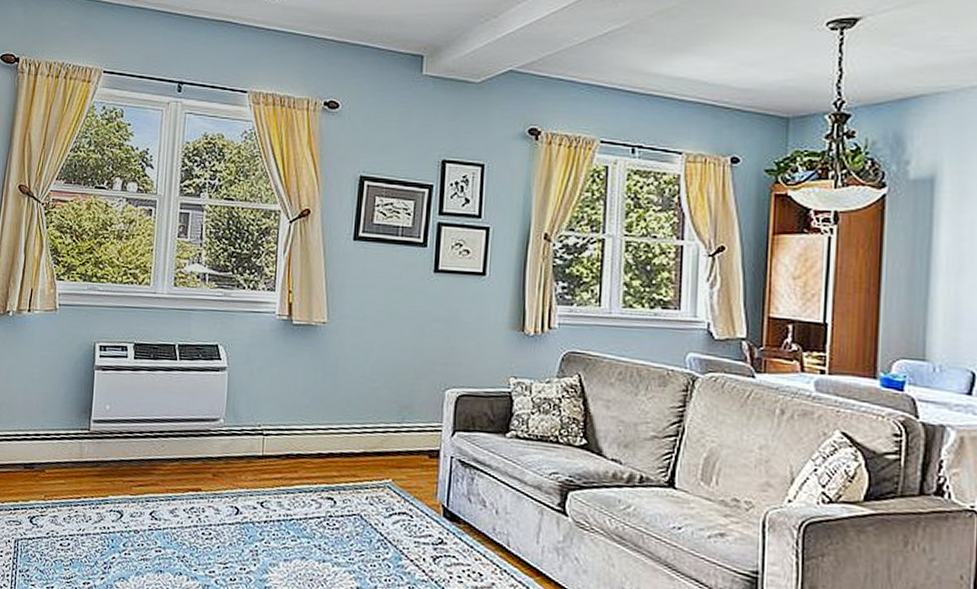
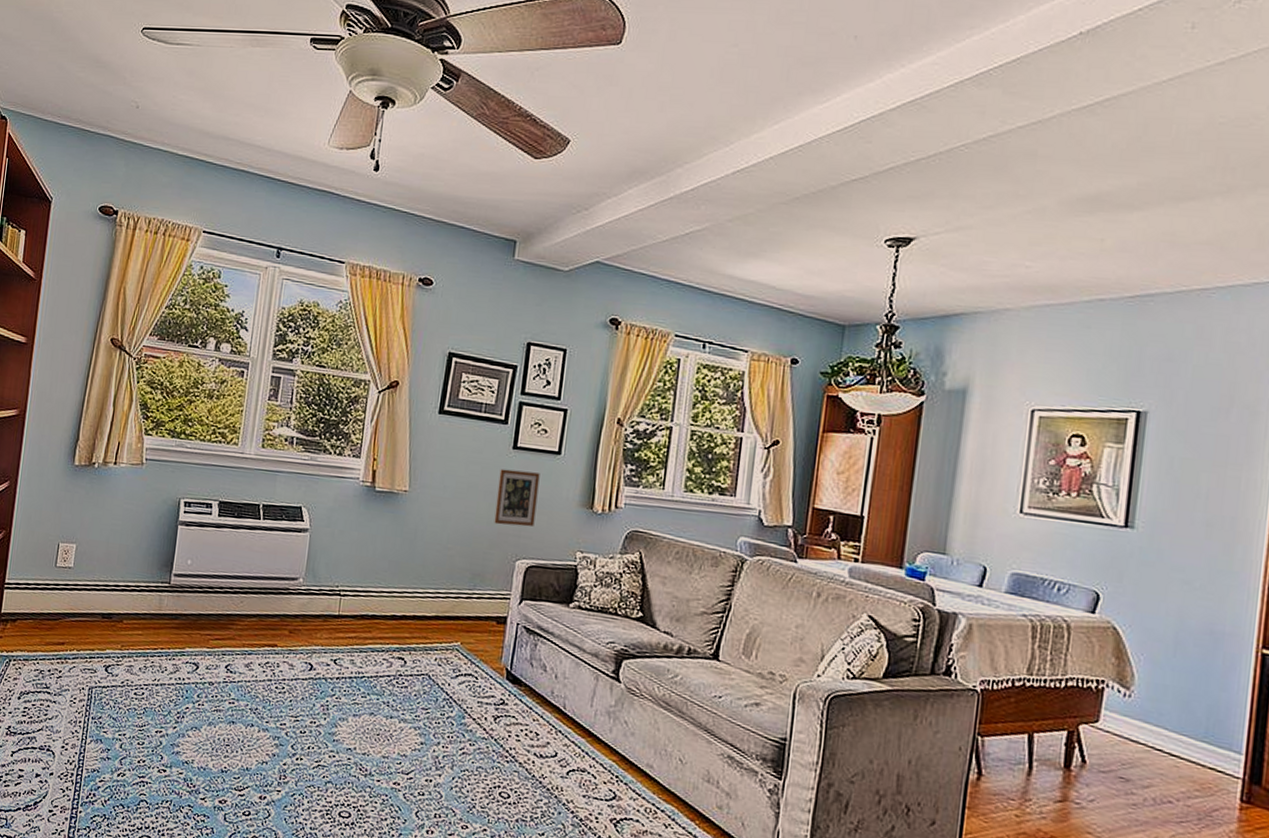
picture frame: none [419,294,465,354] -> present [494,468,540,527]

